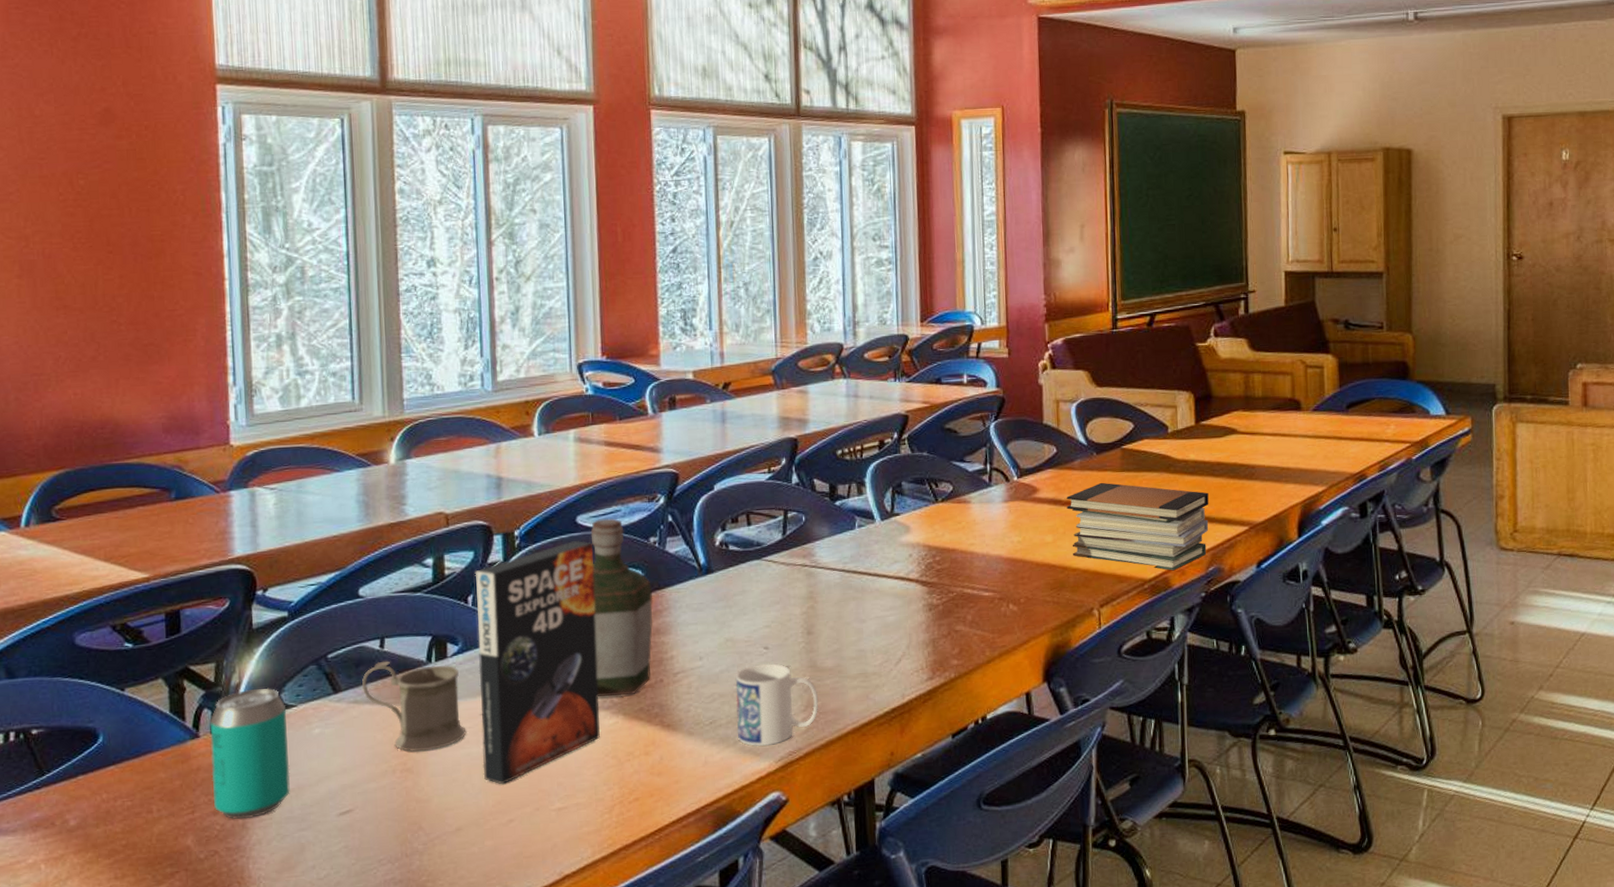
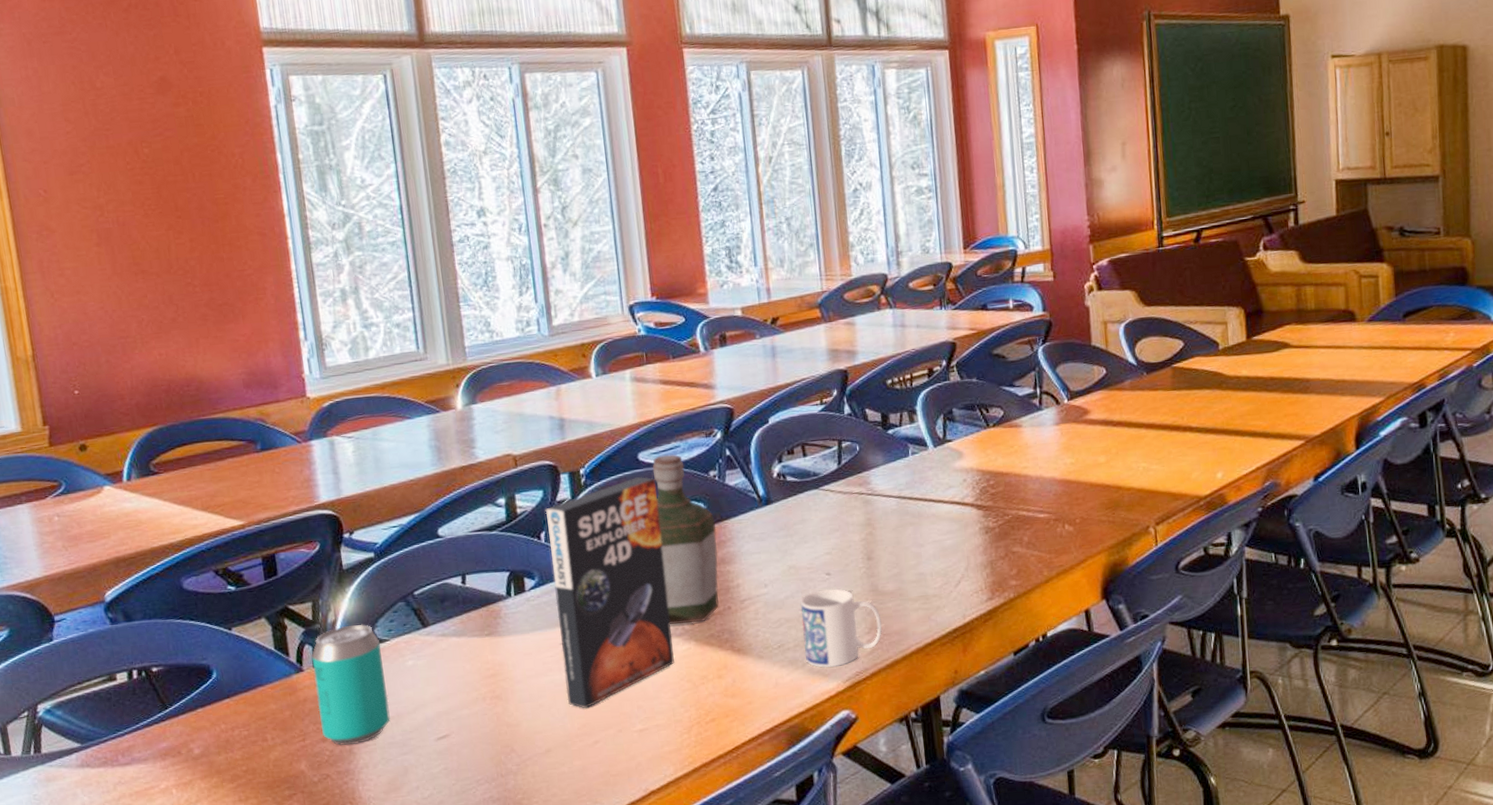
mug: present [362,661,467,752] -> none [448,596,549,681]
book stack: present [1066,482,1209,571] -> none [1118,401,1264,487]

